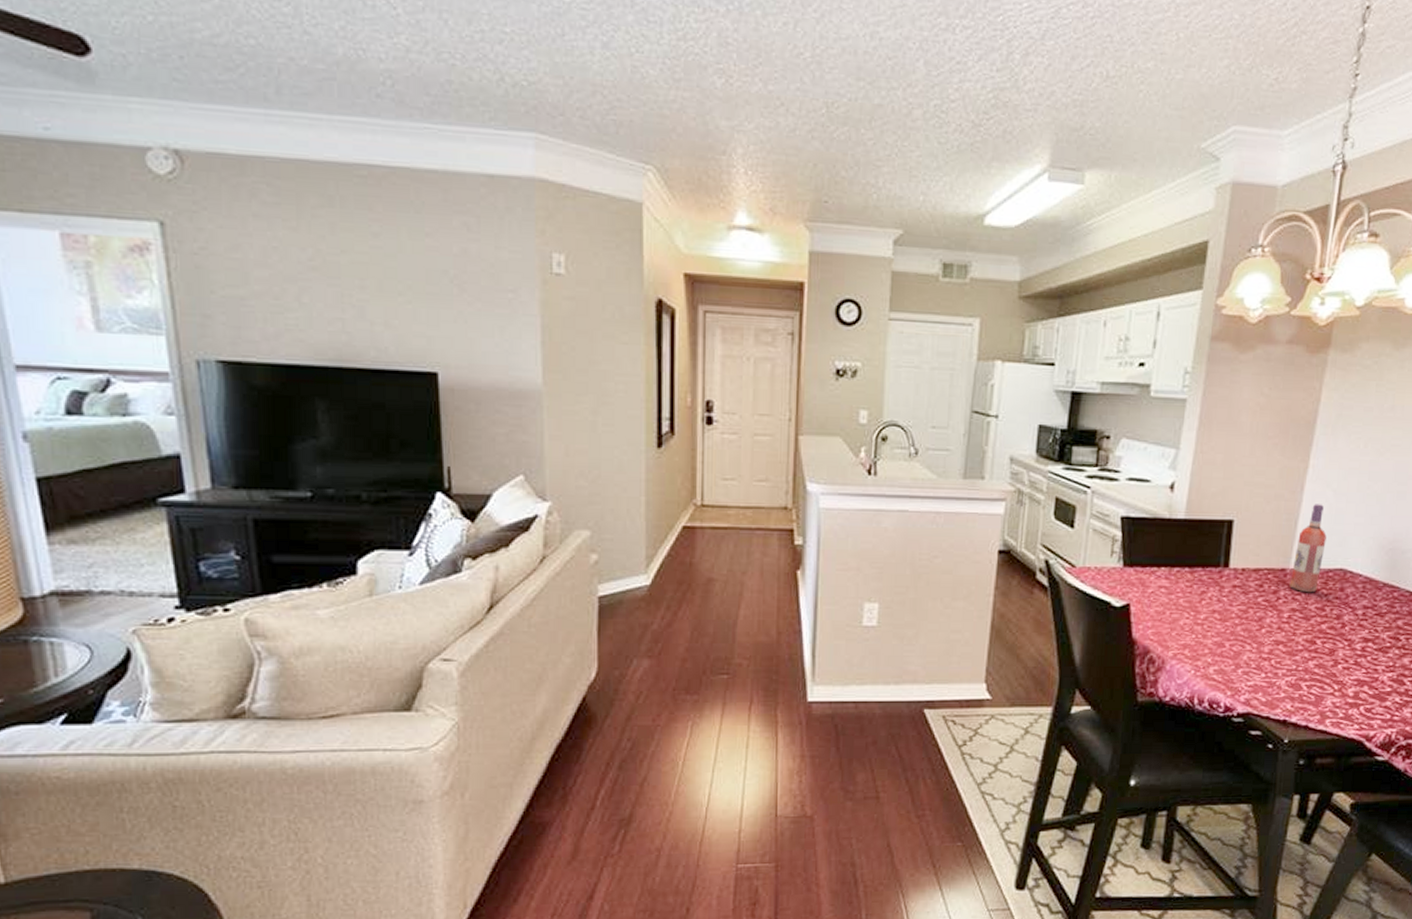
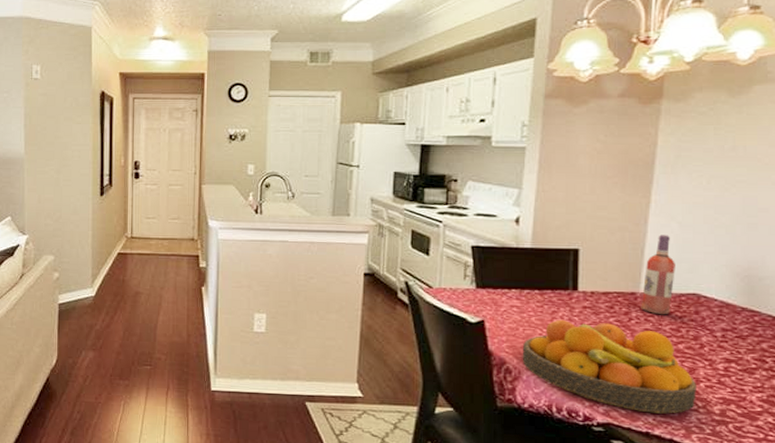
fruit bowl: none [1167,600,1335,699] -> present [522,319,696,414]

